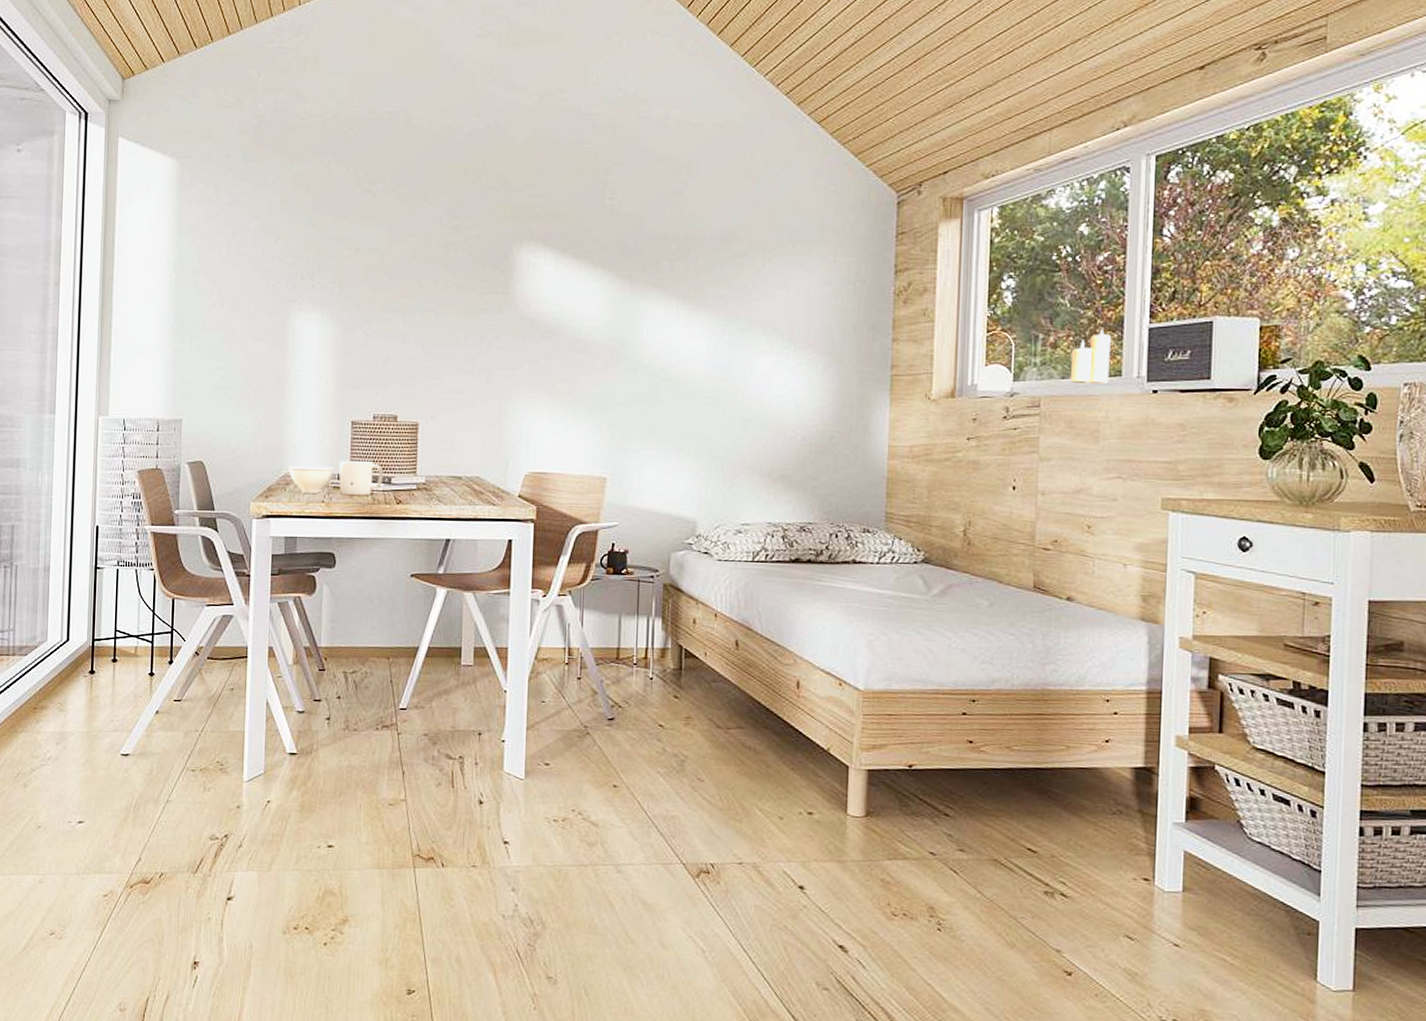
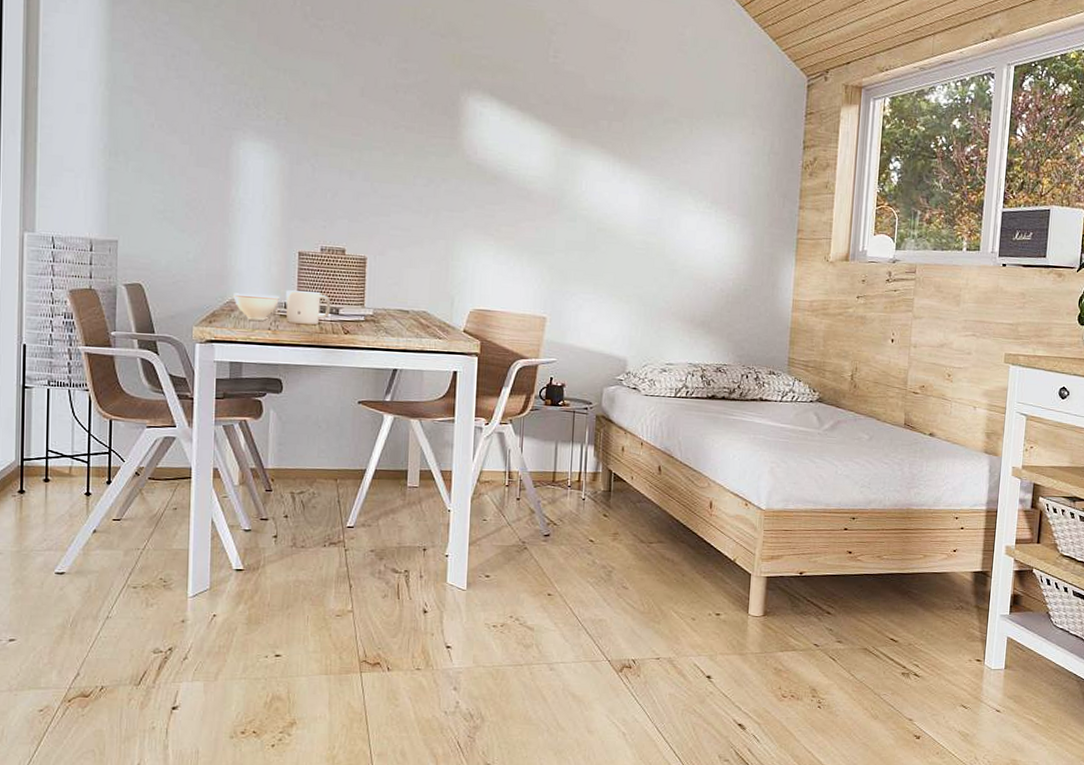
candle: present [1070,329,1112,385] -> none [940,210,974,257]

